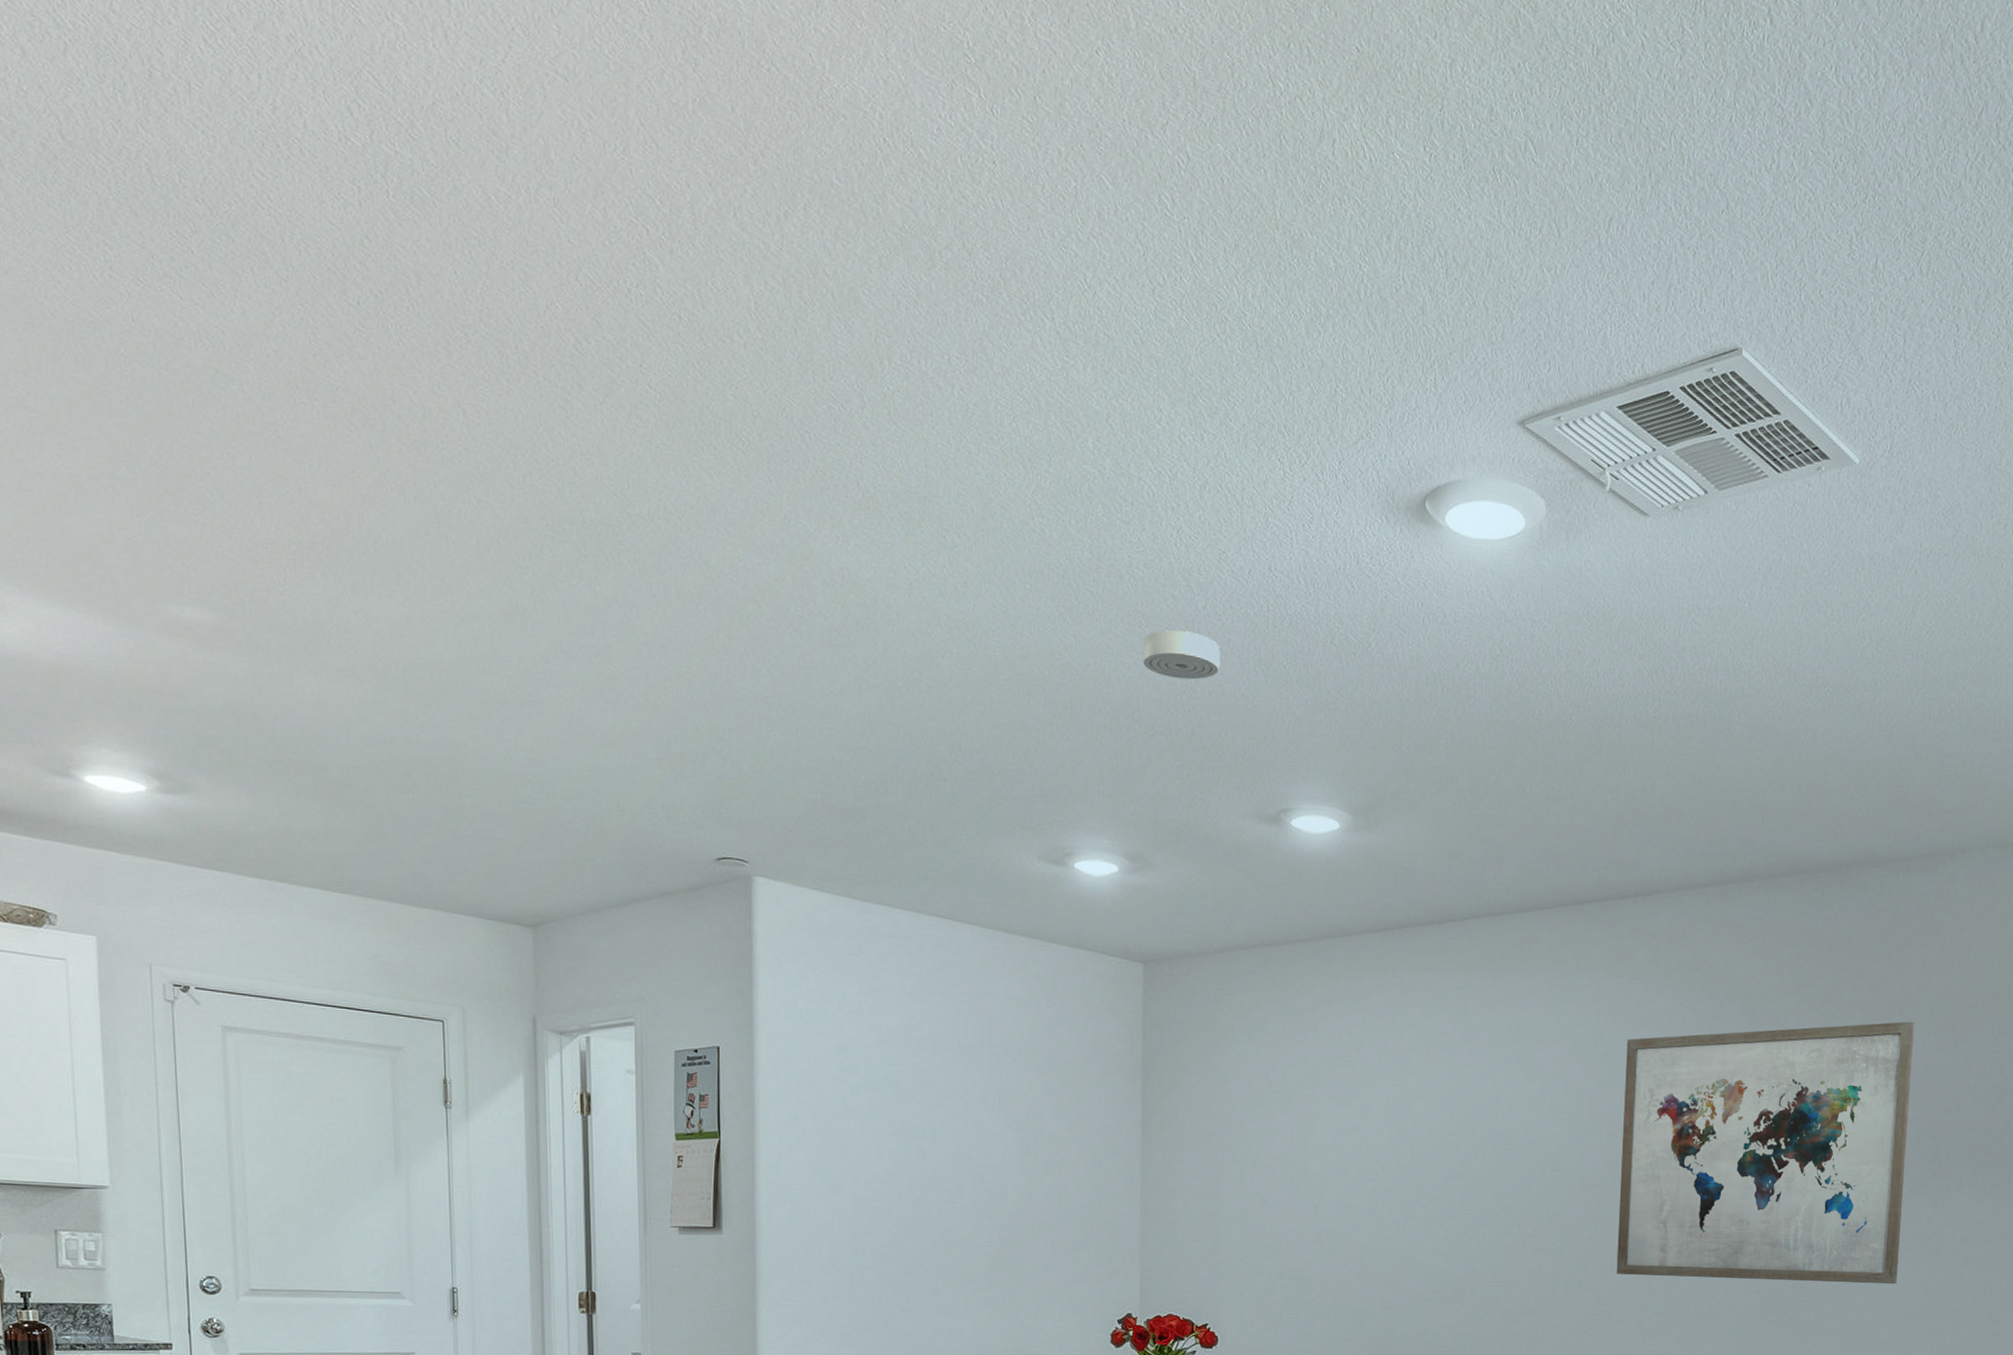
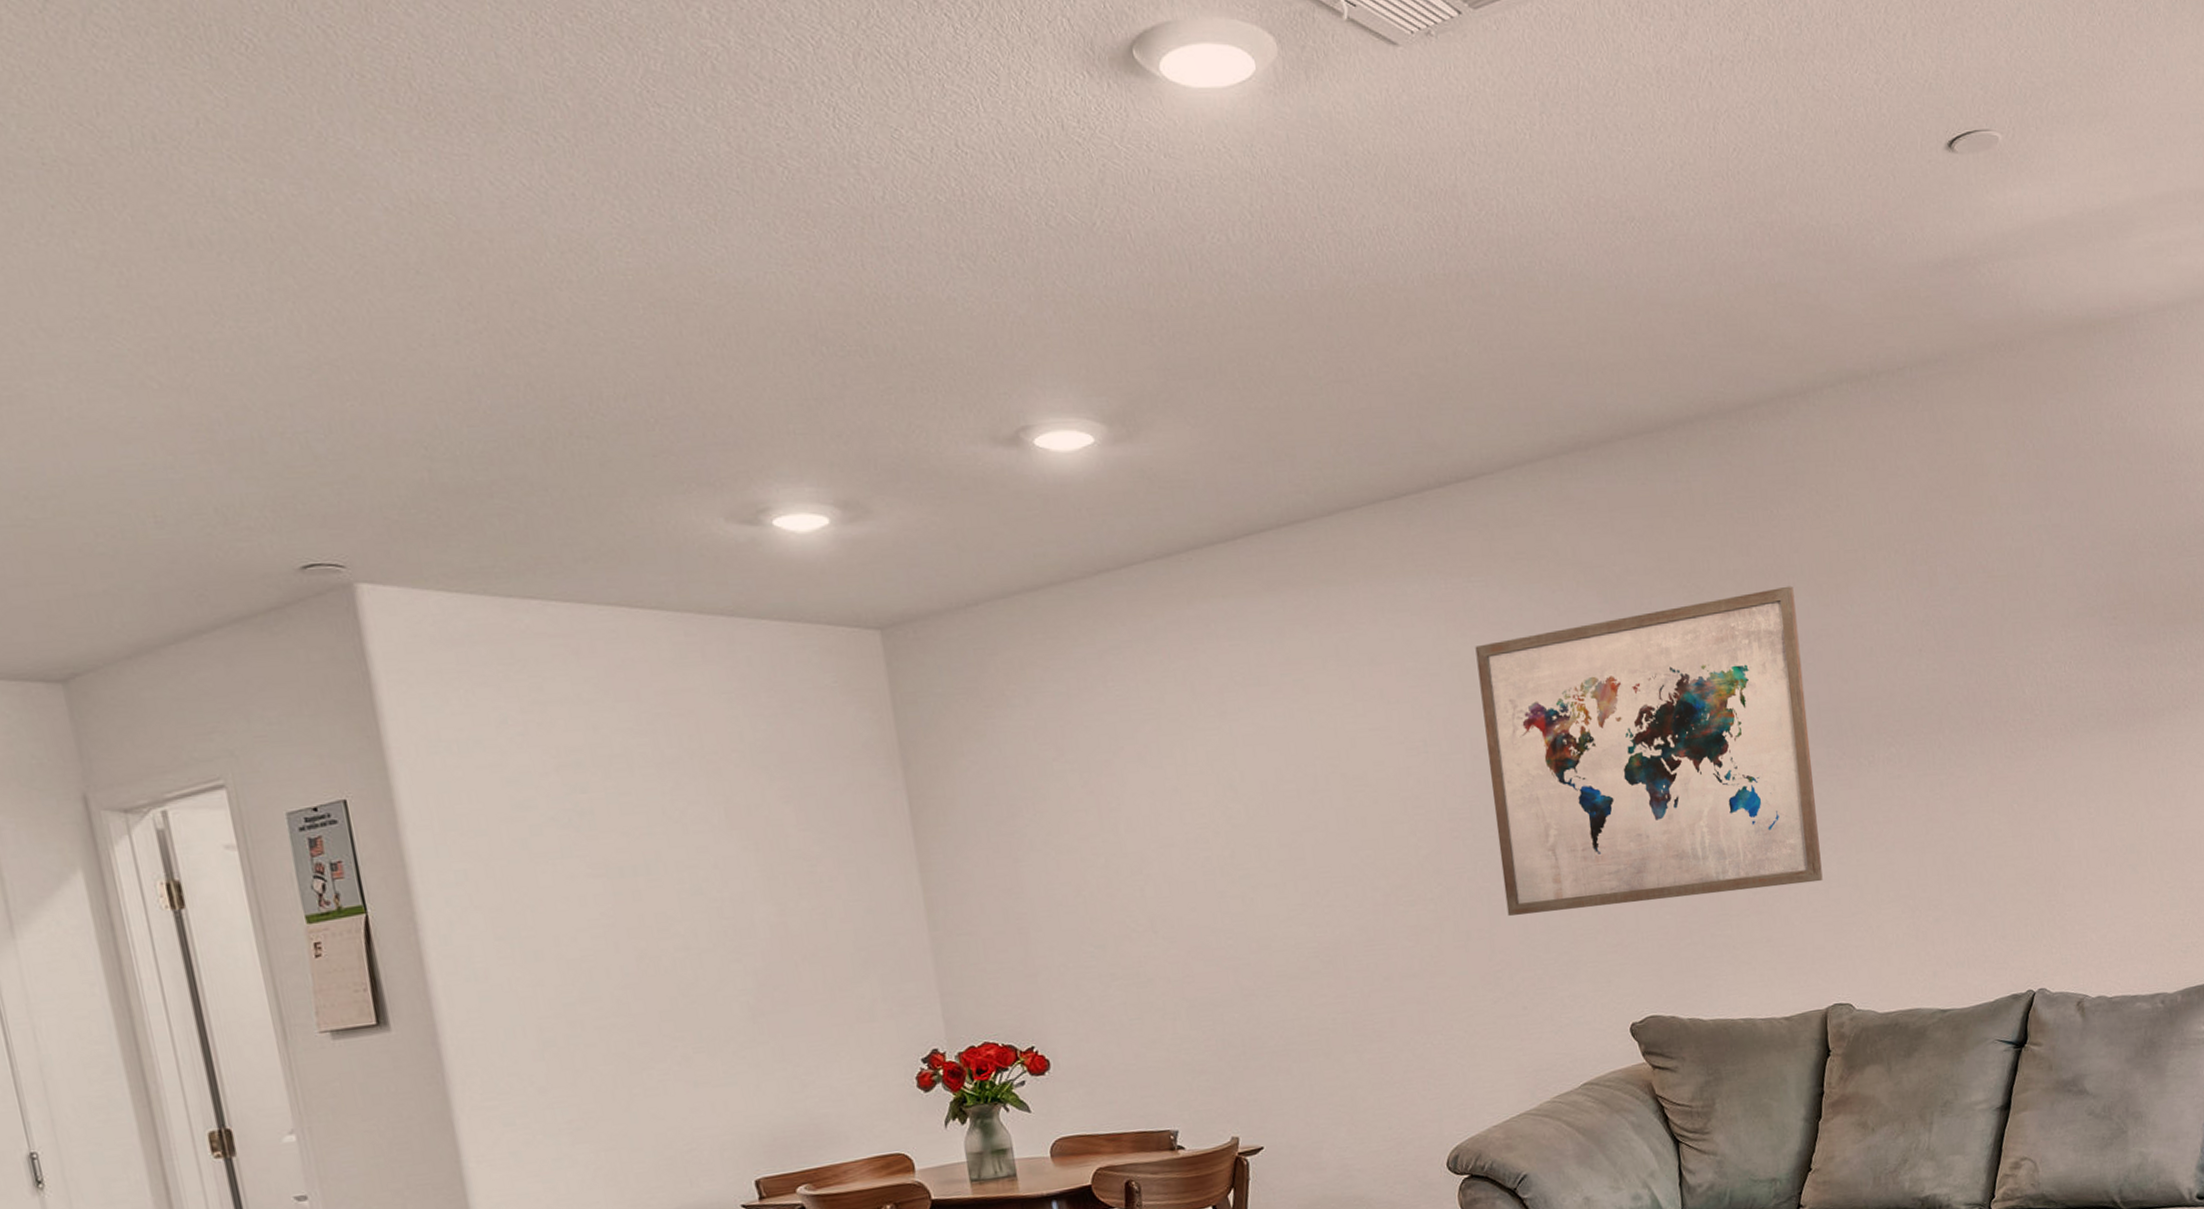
smoke detector: present [1142,630,1220,680] -> none [812,228,915,286]

